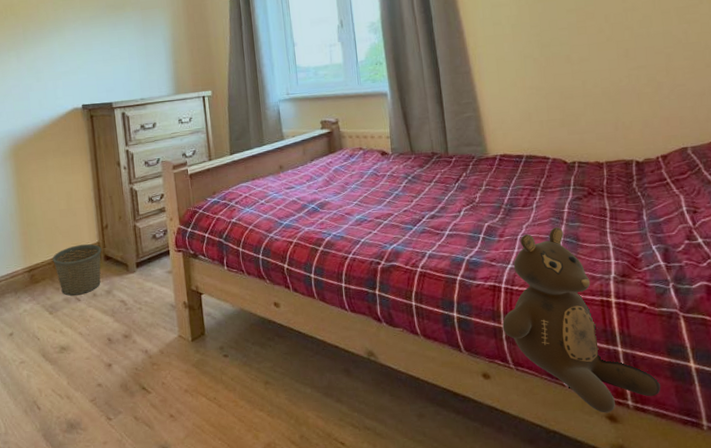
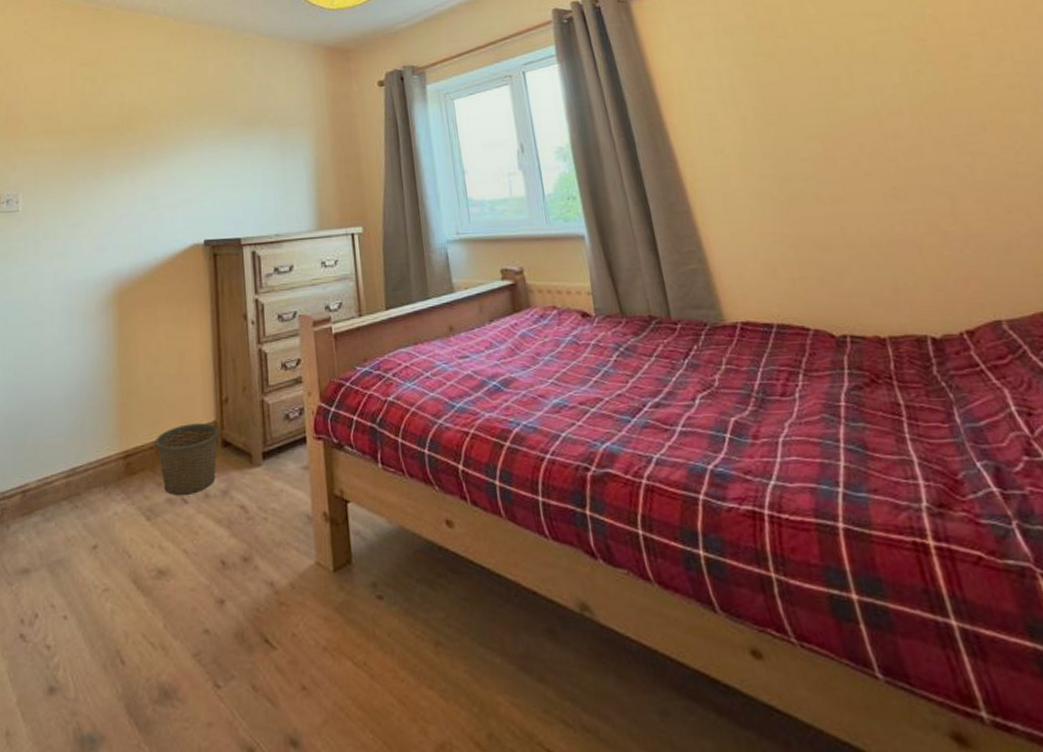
teddy bear: present [502,227,661,413] -> none [771,428,1029,730]

